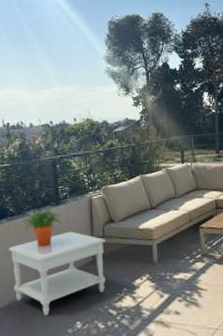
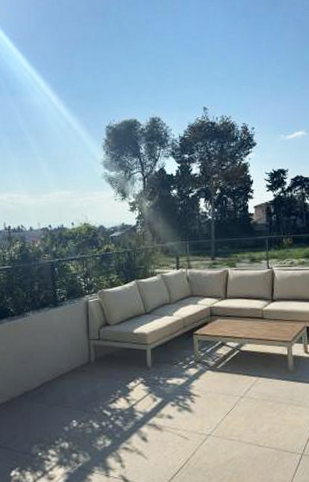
side table: present [8,231,106,316] -> none [9,333,101,413]
potted plant: present [21,210,63,247] -> none [21,312,61,347]

